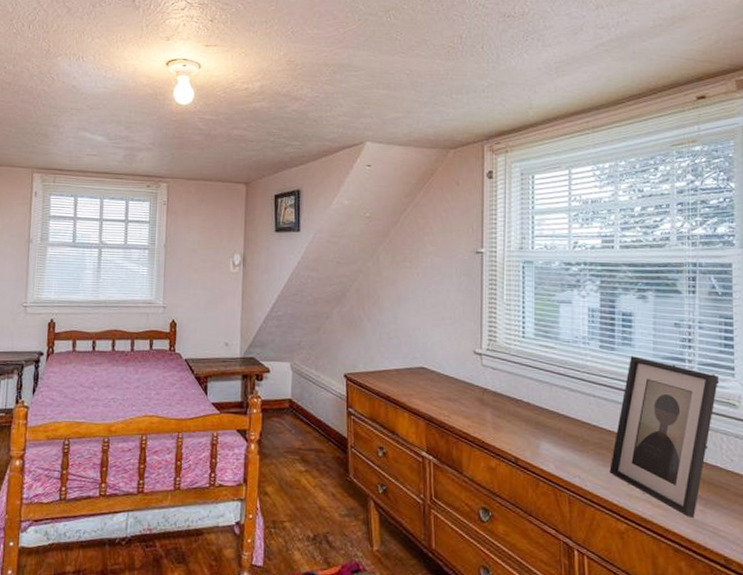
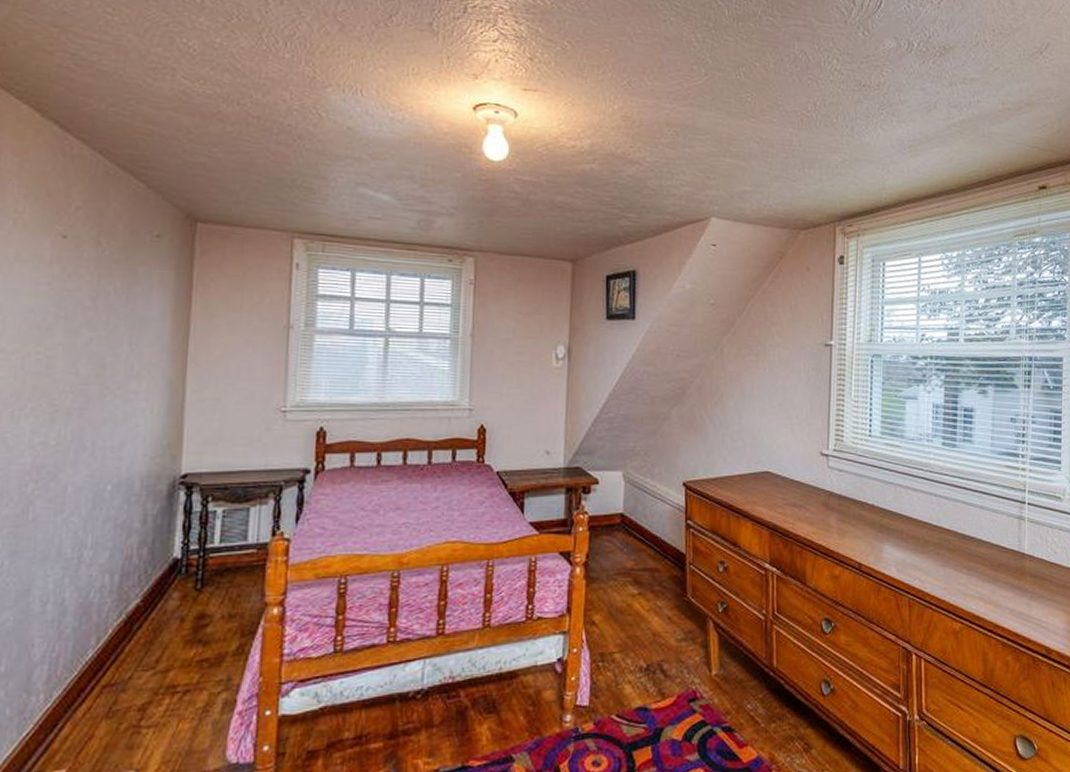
picture frame: present [609,356,720,519] -> none [947,453,1048,613]

